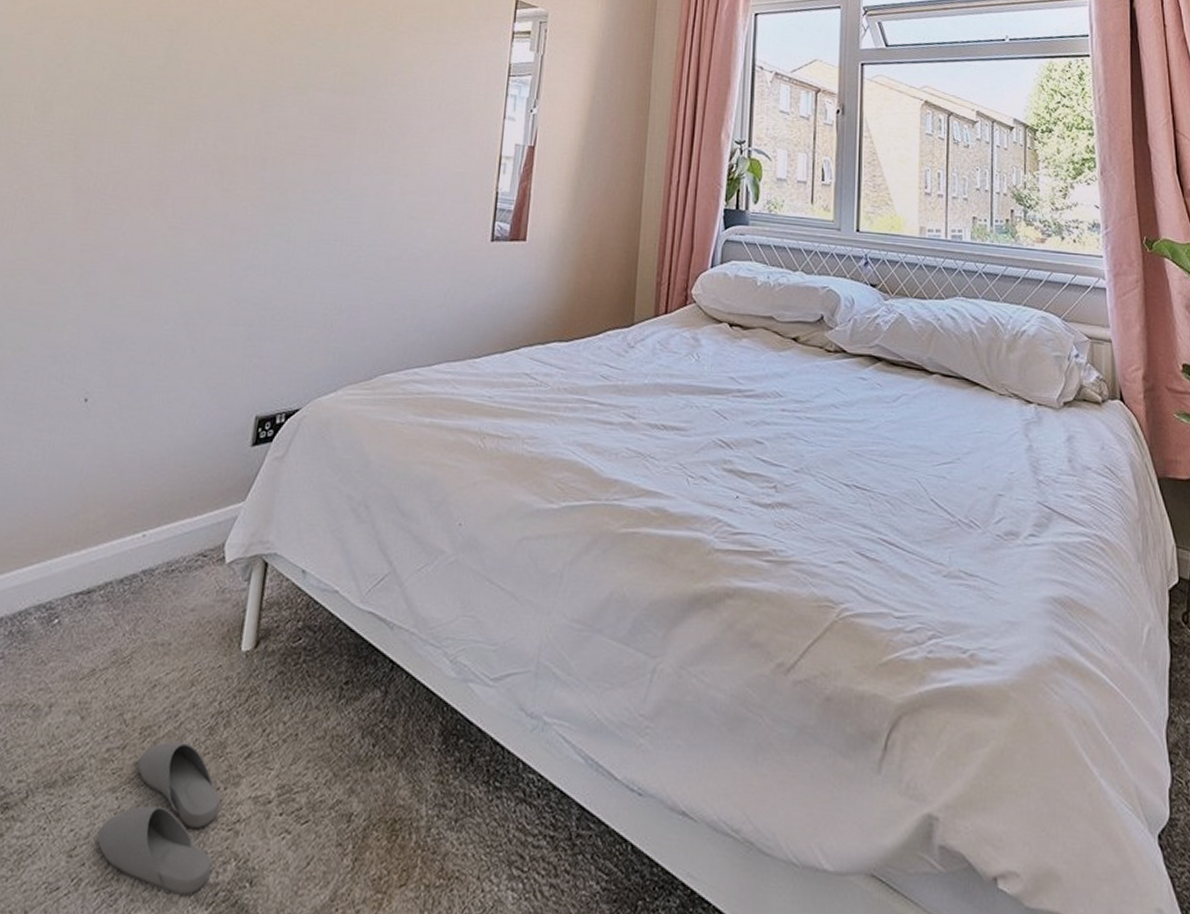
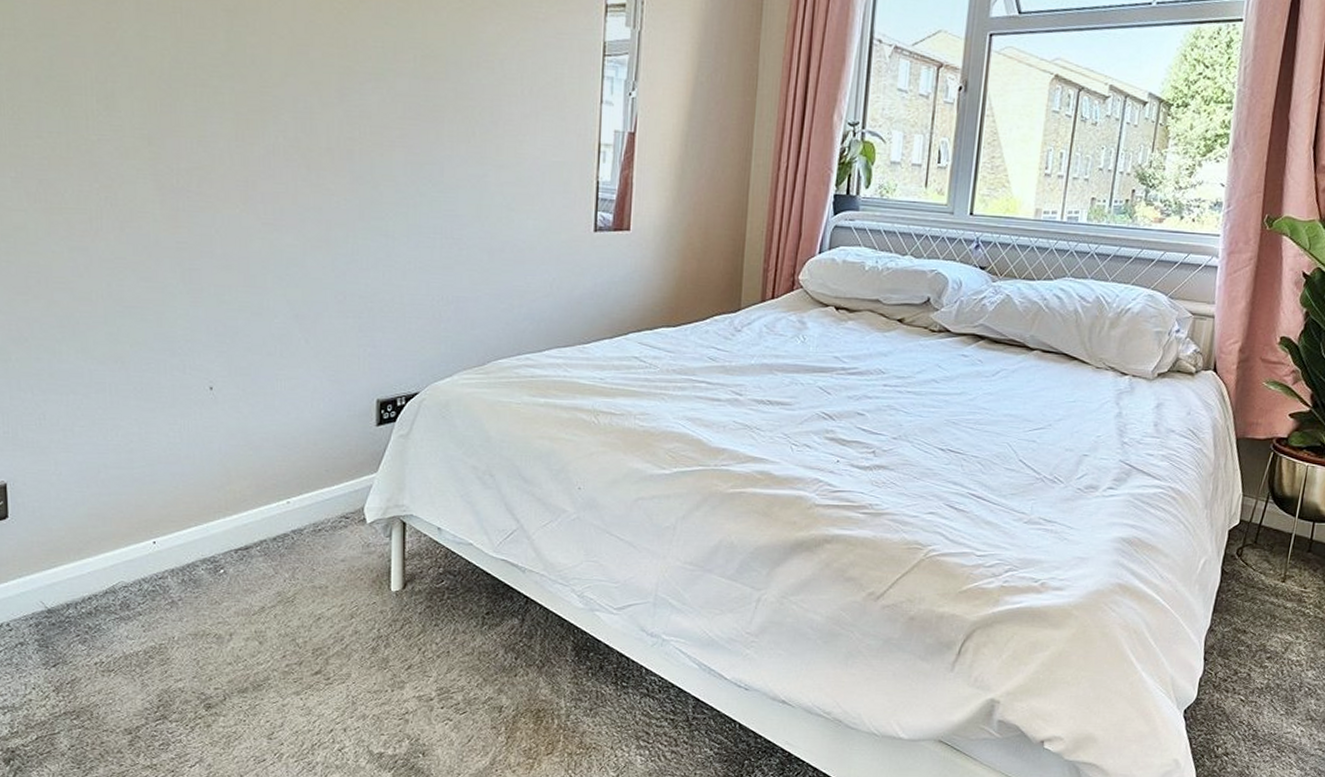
slippers: present [97,741,220,895] -> none [290,658,389,763]

